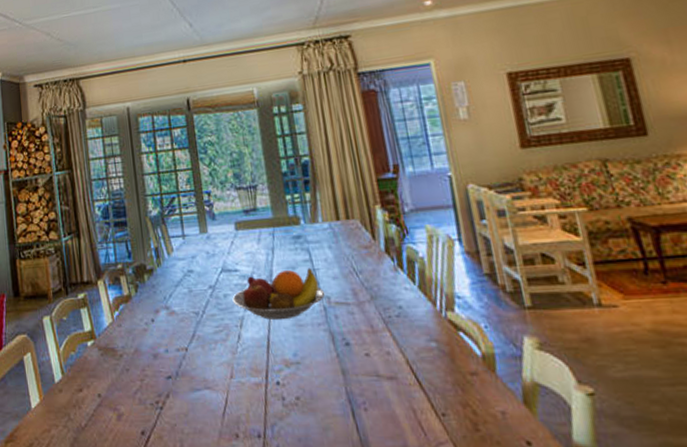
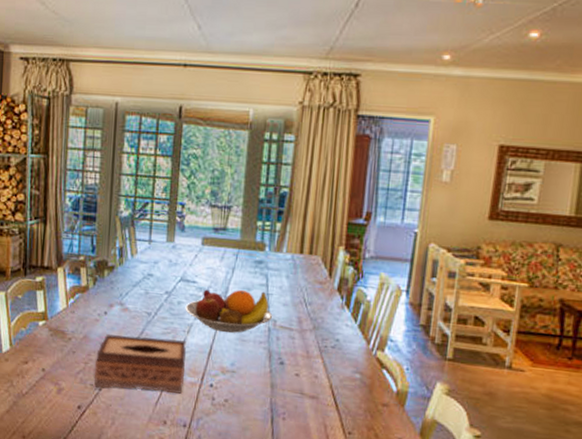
tissue box: none [150,337,249,406] -> present [94,334,186,394]

